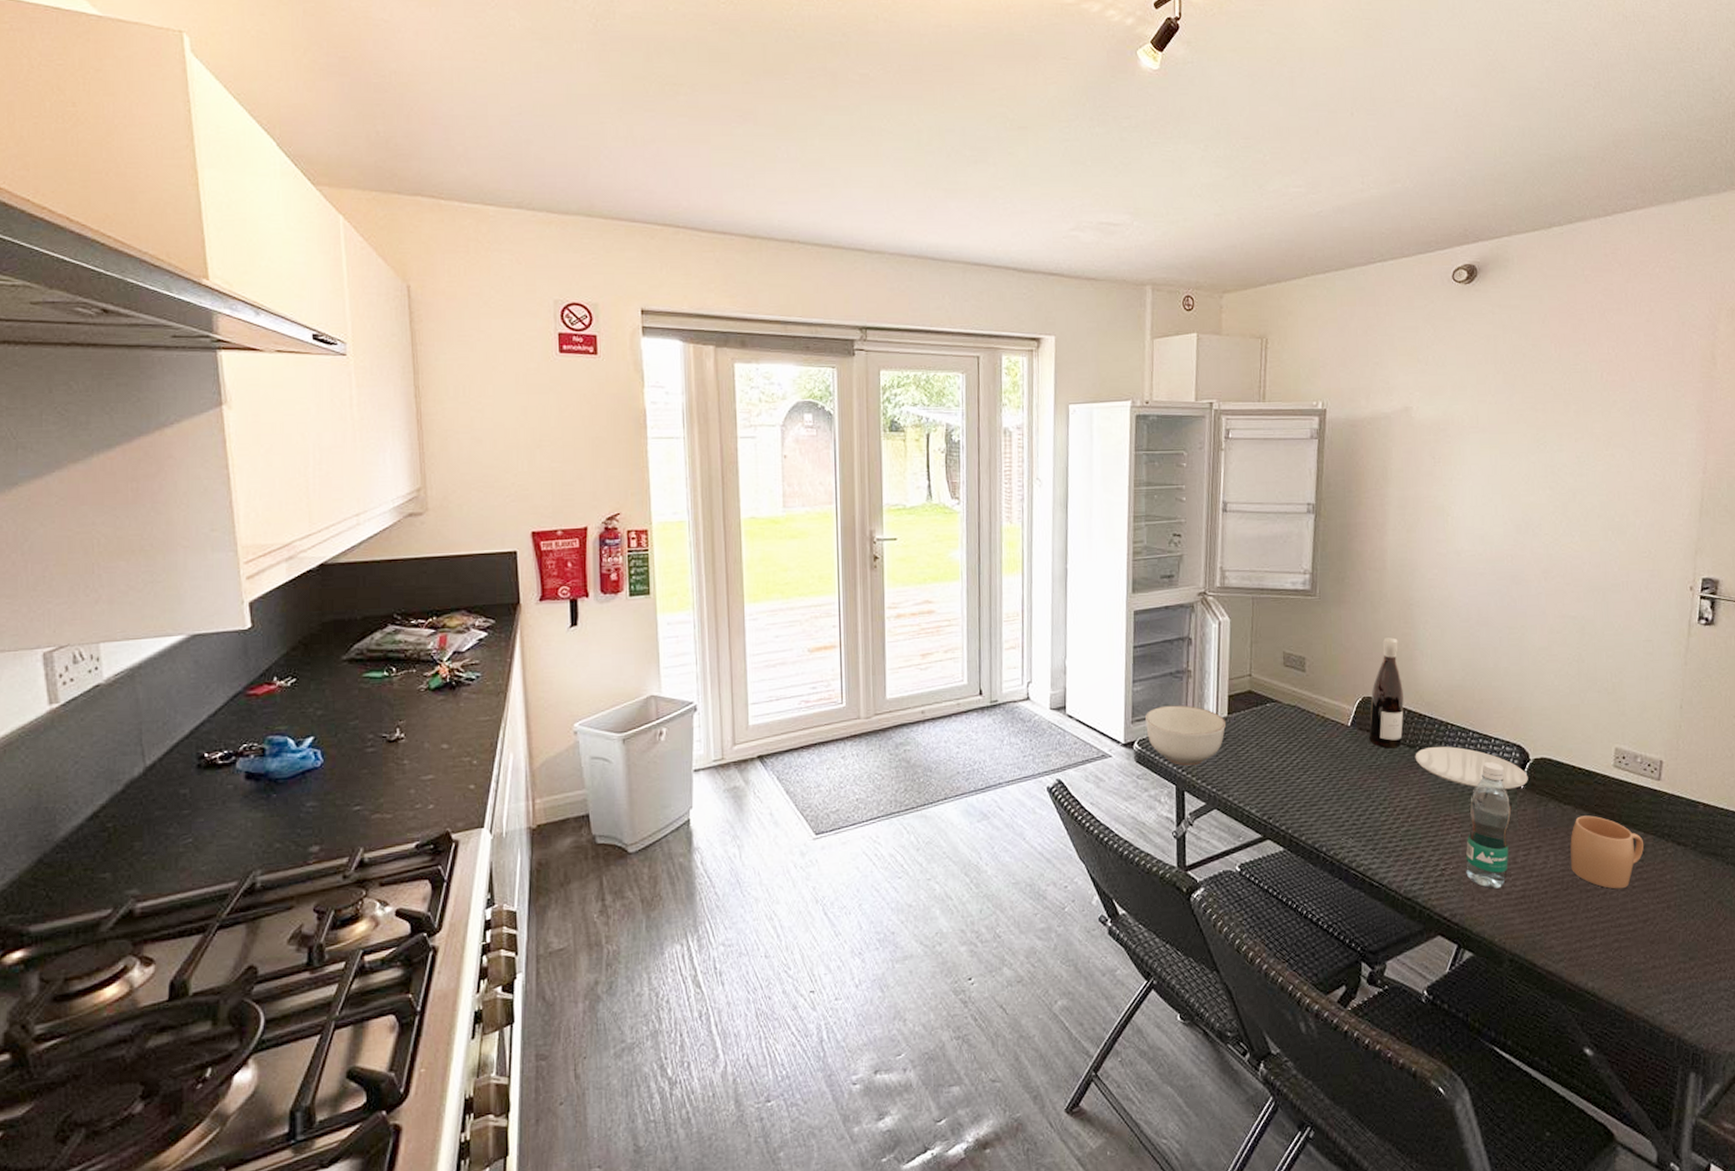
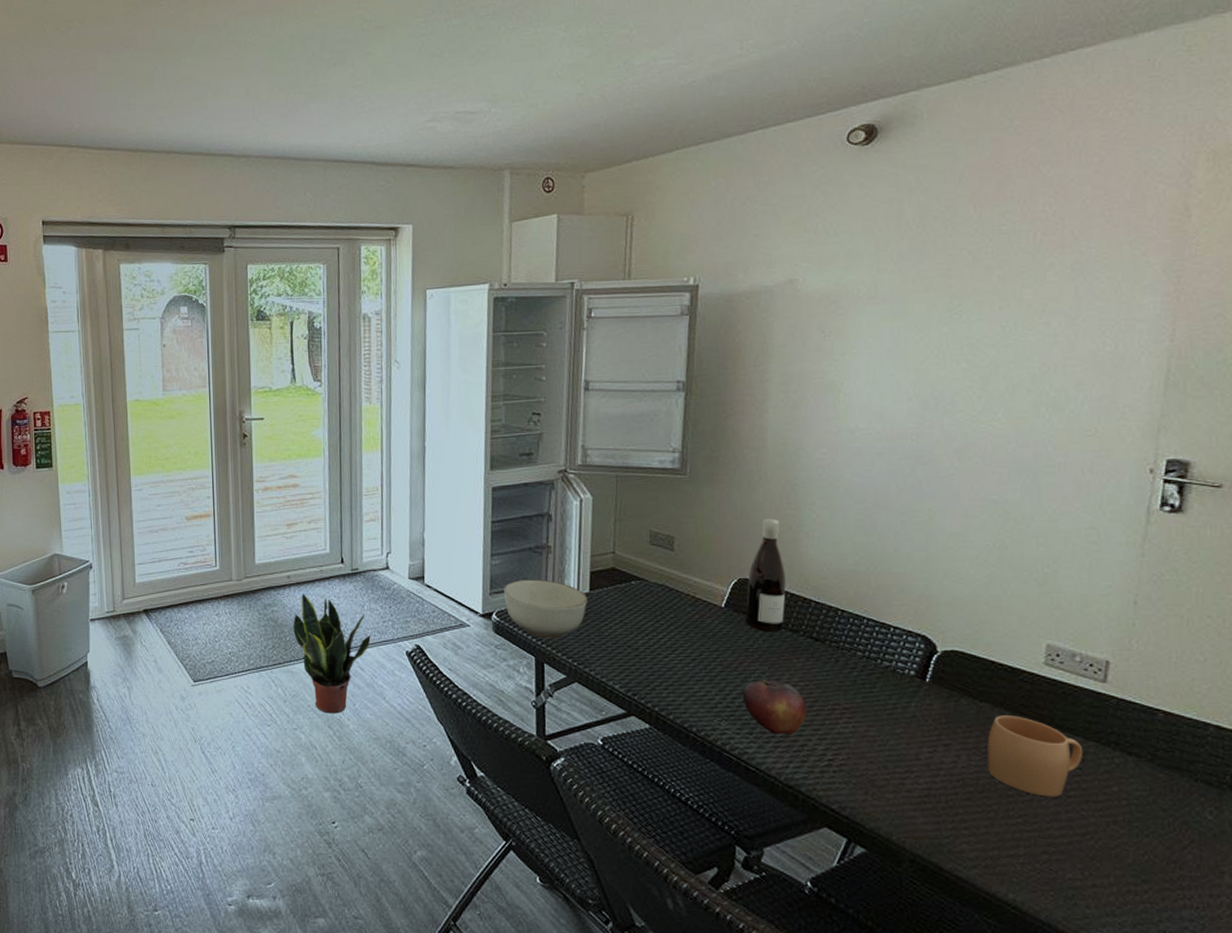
potted plant: none [927,729,1010,860] -> present [293,593,371,714]
fruit: none [1366,794,1423,849] -> present [742,678,808,734]
plate: present [1415,746,1528,790] -> none [798,632,935,682]
bottle: present [1465,762,1513,889] -> none [857,652,916,785]

